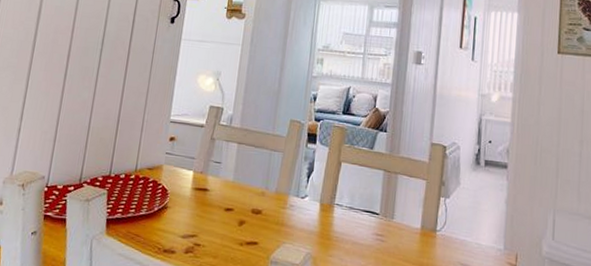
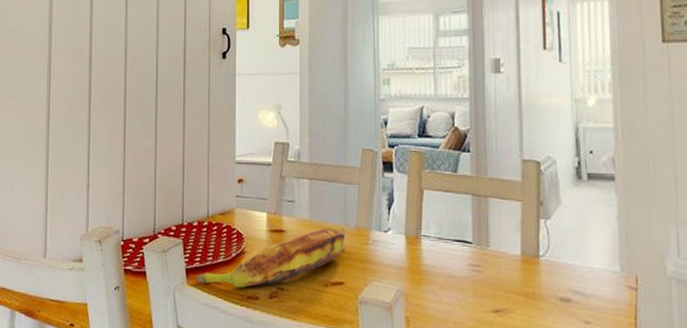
banana: none [115,190,265,241] -> present [195,228,345,288]

